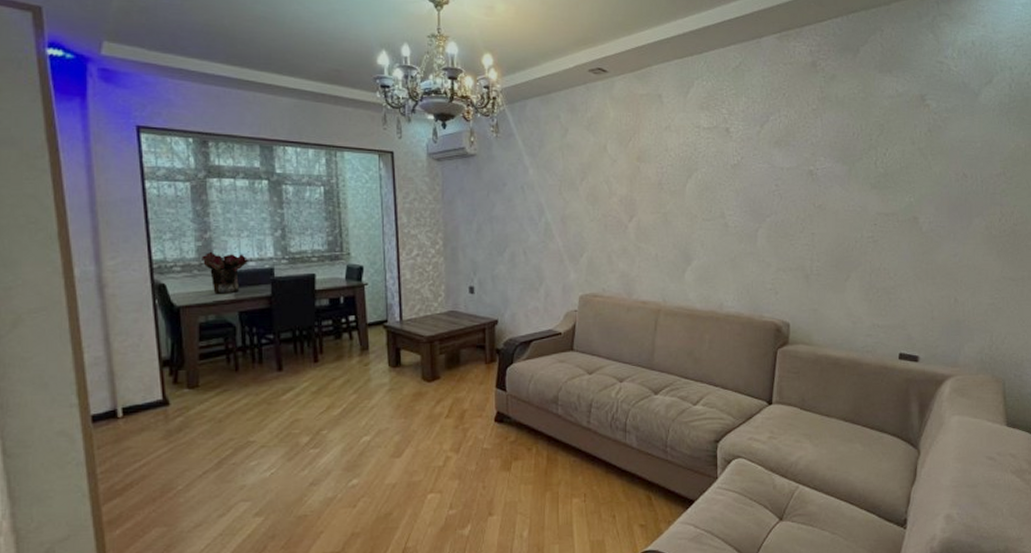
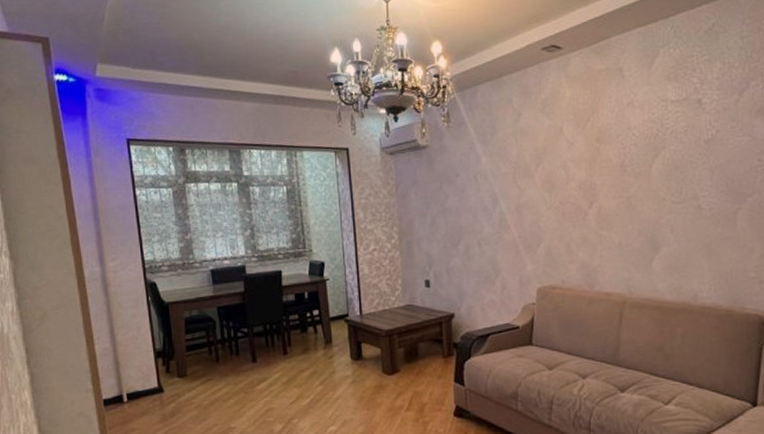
bouquet: present [202,251,249,294] -> none [184,251,224,291]

